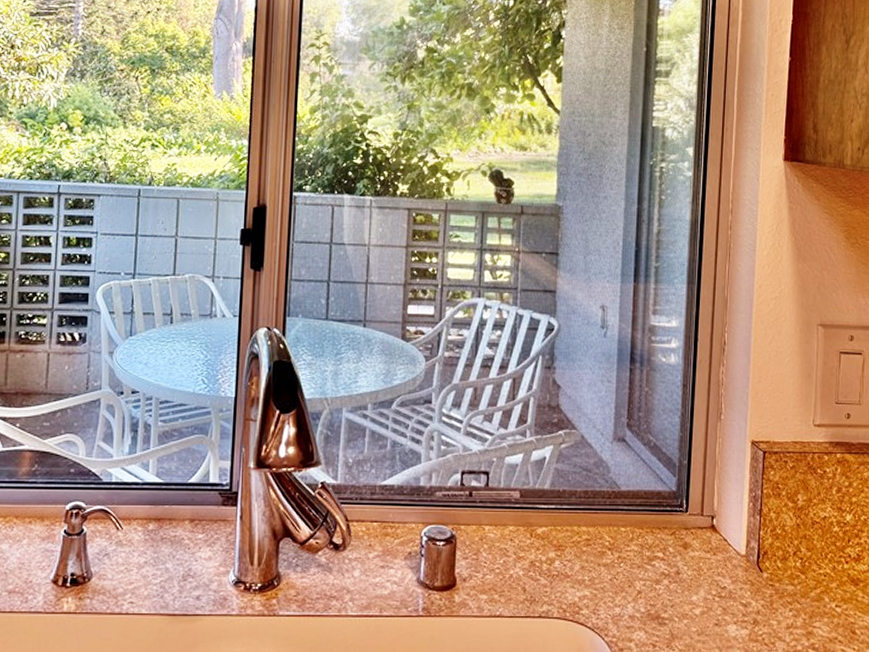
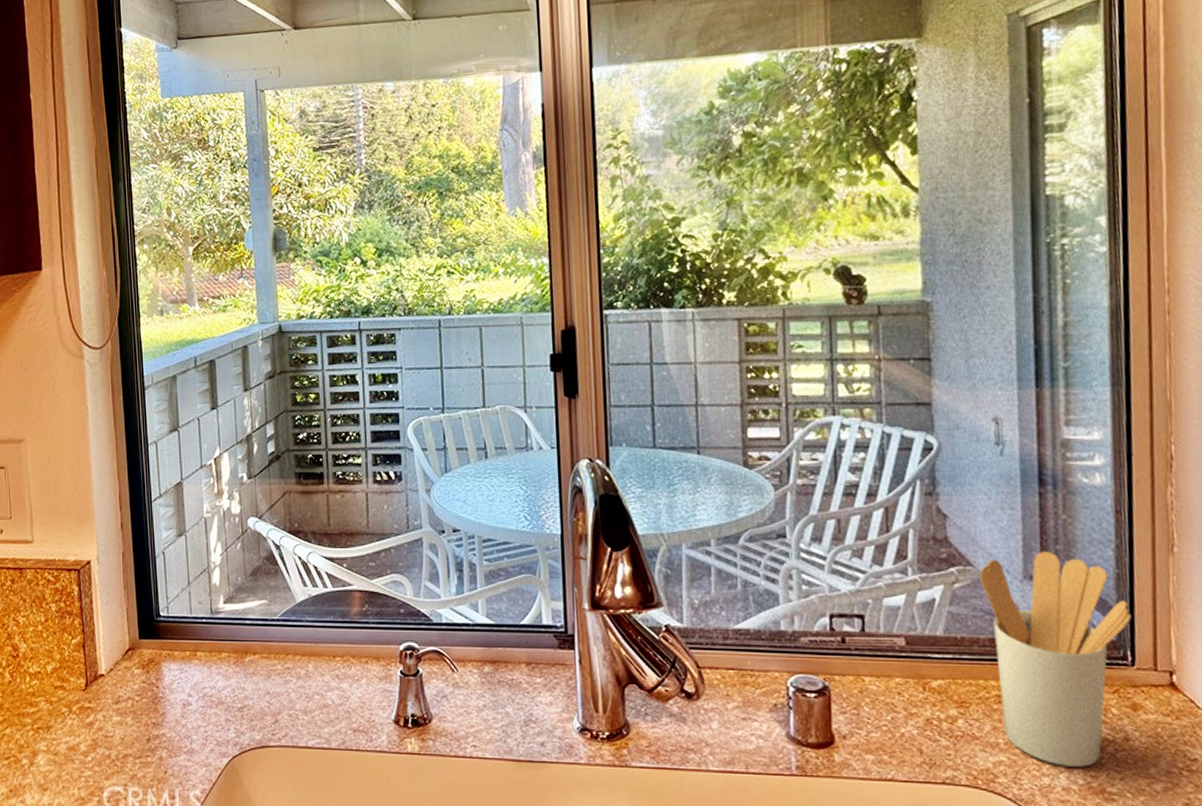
utensil holder: none [581,417,689,598] -> present [979,551,1132,767]

